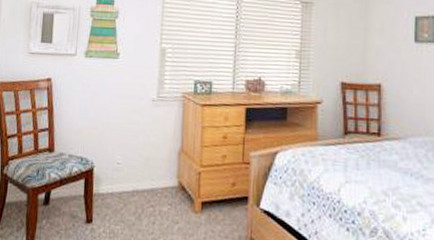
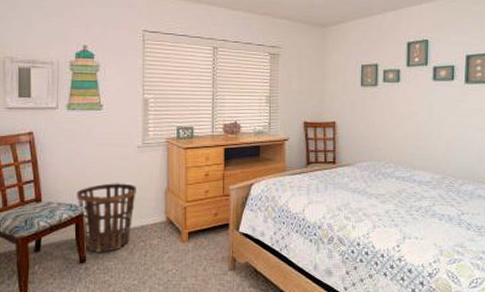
basket: none [88,138,148,214] -> present [77,183,136,252]

